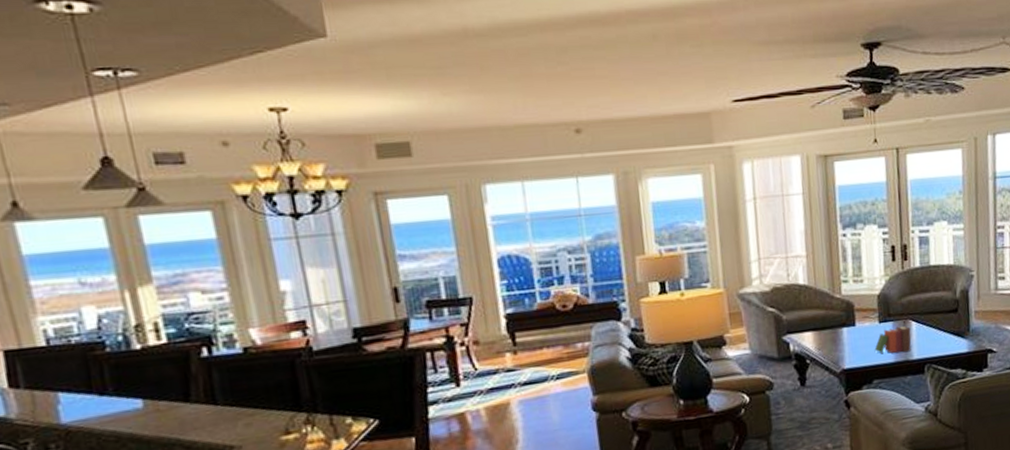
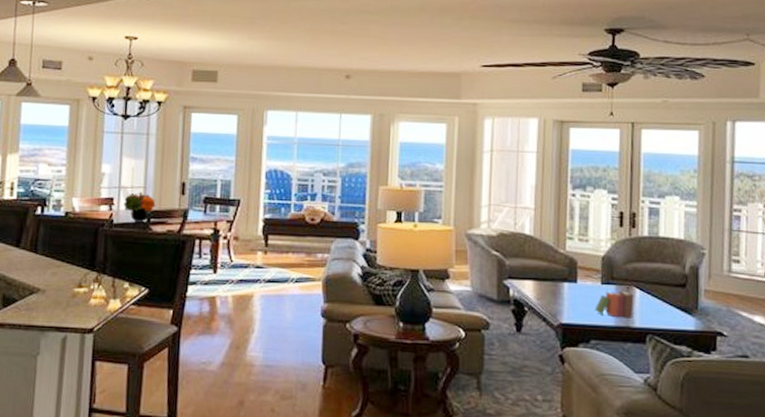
flower arrangement: none [320,307,367,344] -> present [123,192,157,222]

